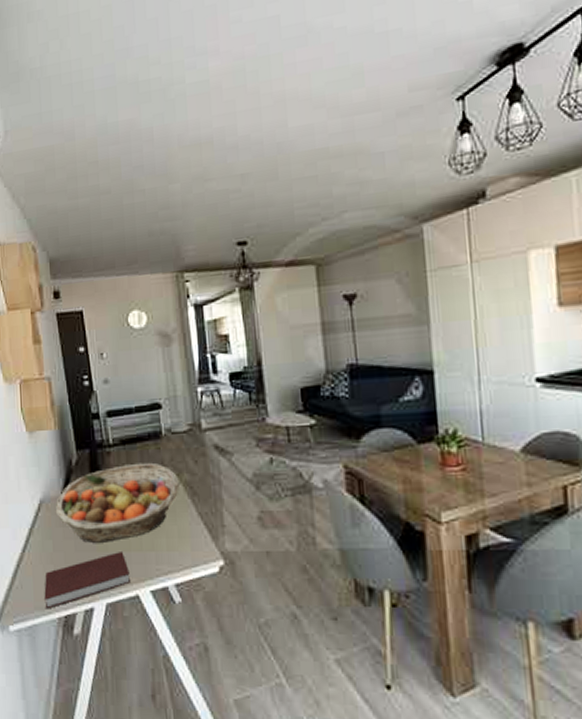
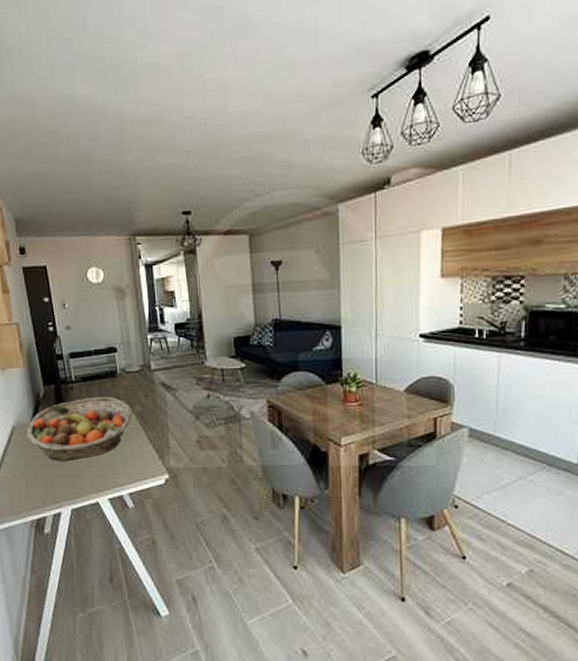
notebook: present [44,552,130,609] -> none [18,468,91,514]

